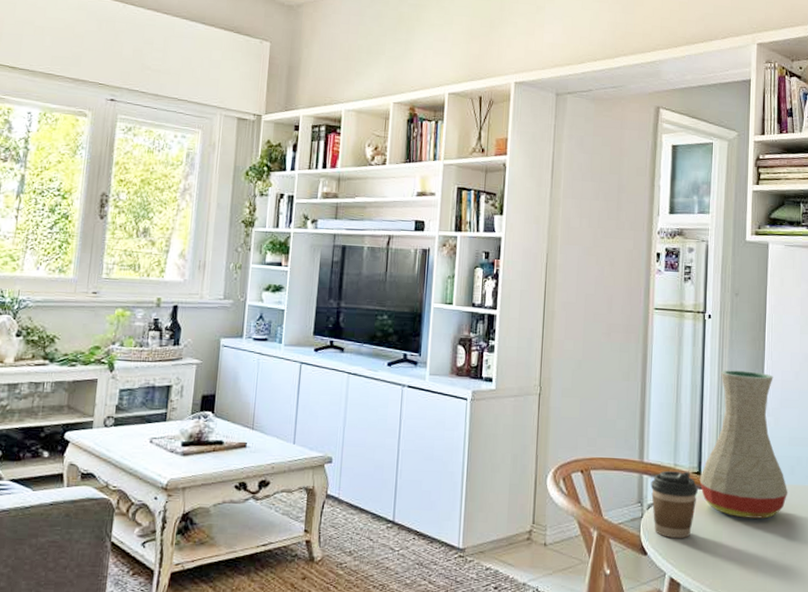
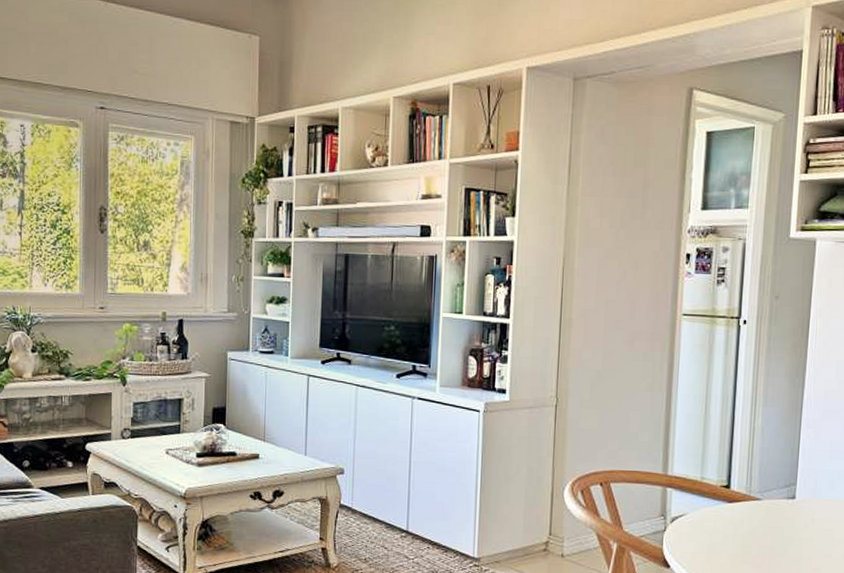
coffee cup: present [650,470,698,539] -> none [675,483,726,553]
vase: present [699,370,788,519] -> none [728,379,827,534]

